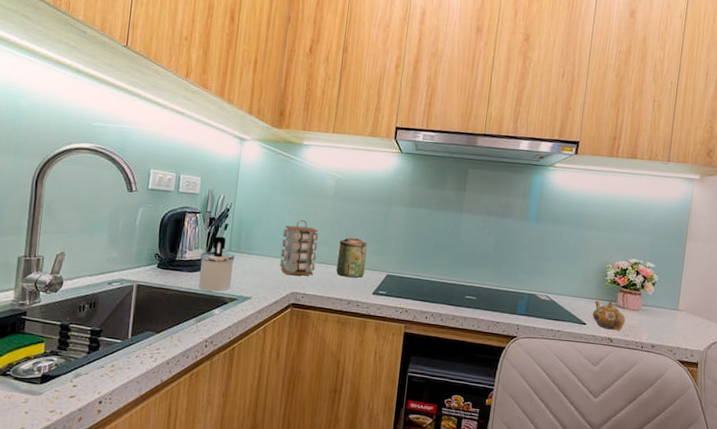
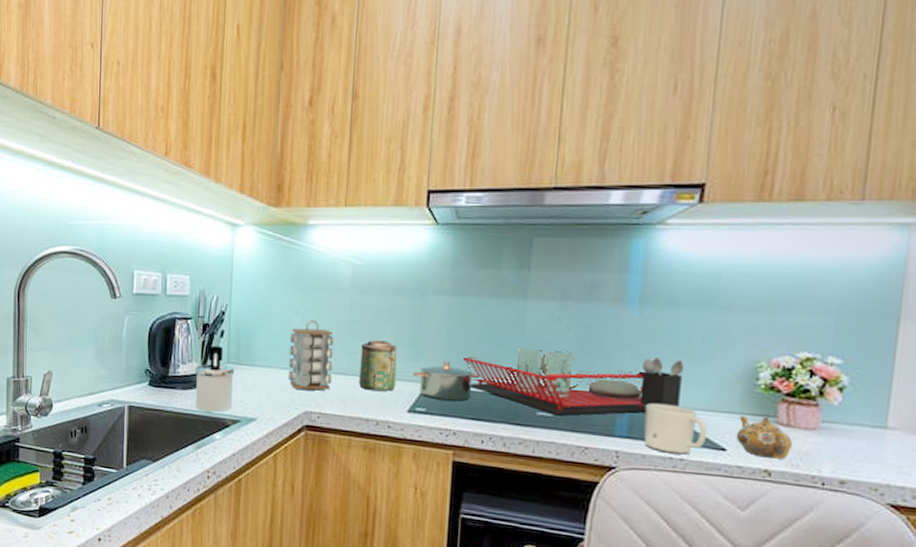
cooking pot: none [378,256,426,287] -> present [413,361,479,401]
dish rack: none [413,249,563,299] -> present [460,348,685,416]
mug: none [535,291,575,327] -> present [643,403,708,455]

